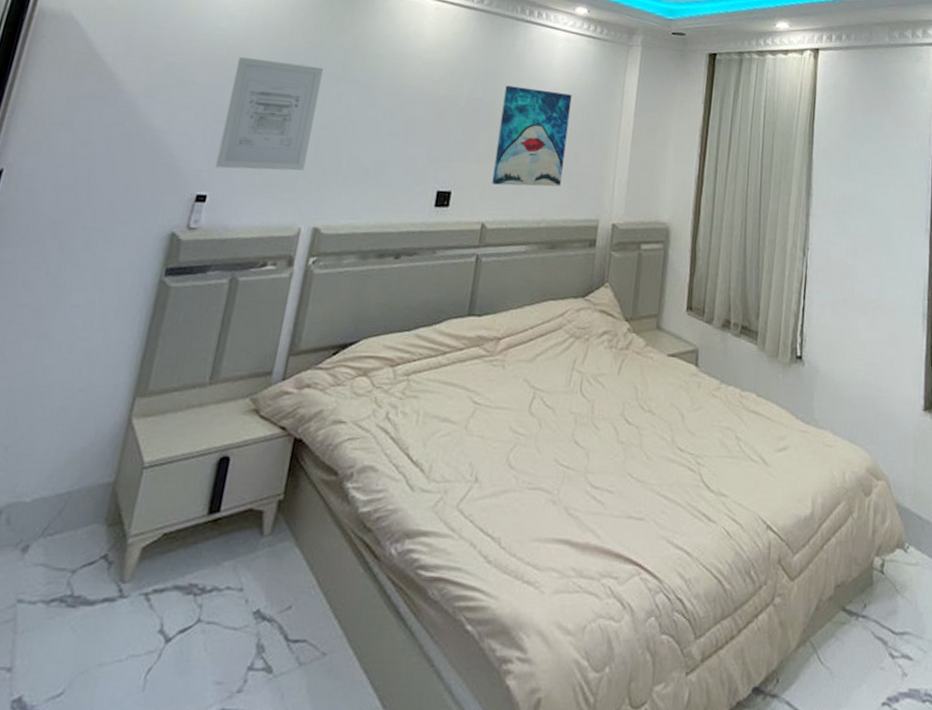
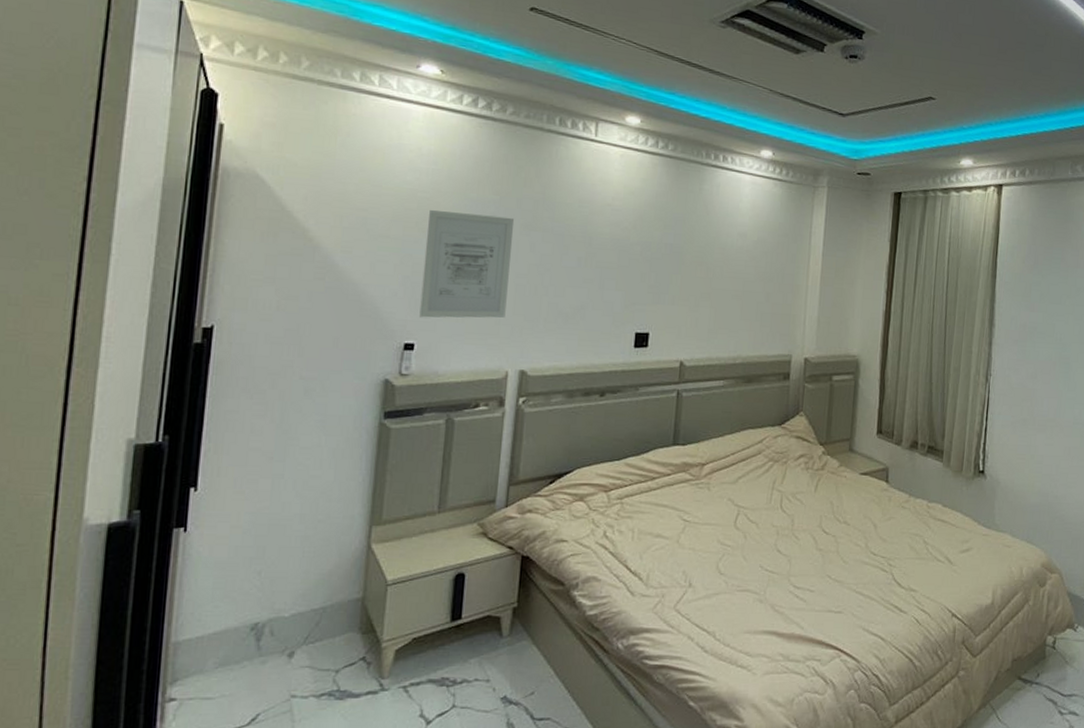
wall art: present [491,85,572,187] -> none [687,230,761,326]

